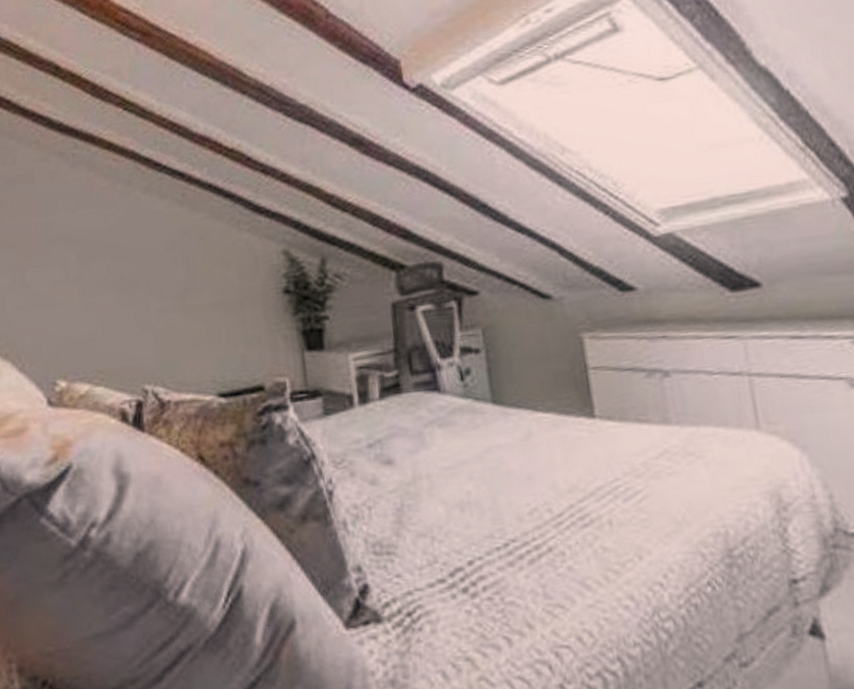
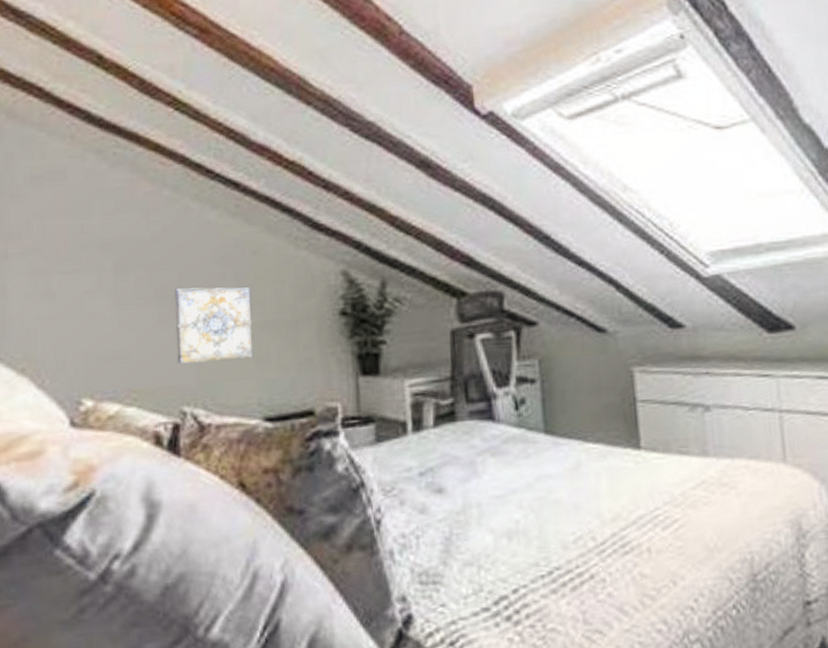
wall art: none [131,271,206,345] -> present [174,287,254,364]

